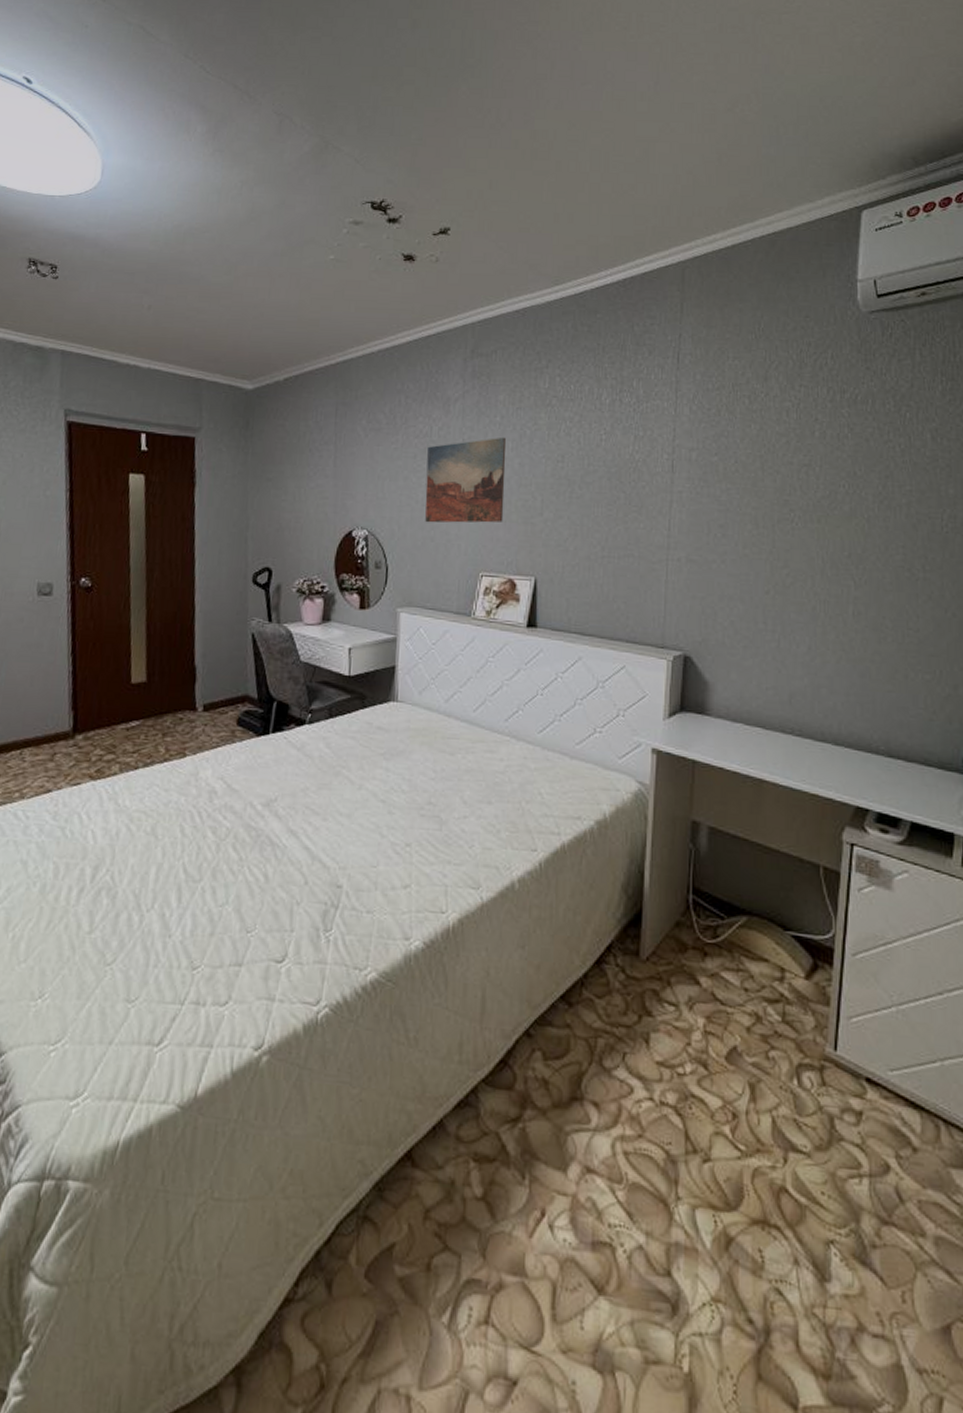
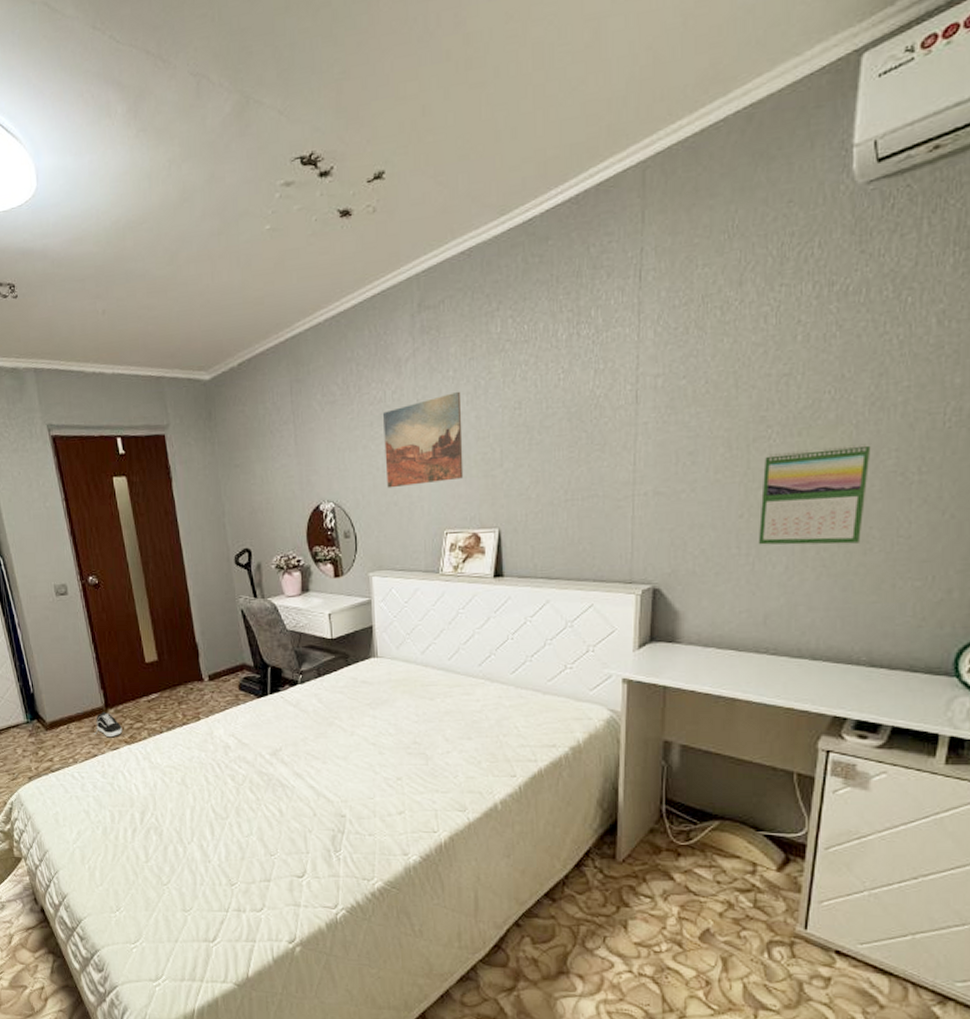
shoe: none [51,737,90,770] -> present [93,711,123,738]
calendar: none [783,535,882,631] -> present [758,443,871,545]

